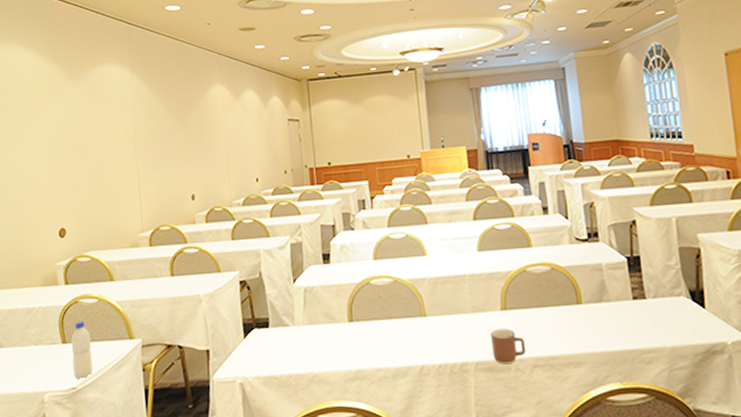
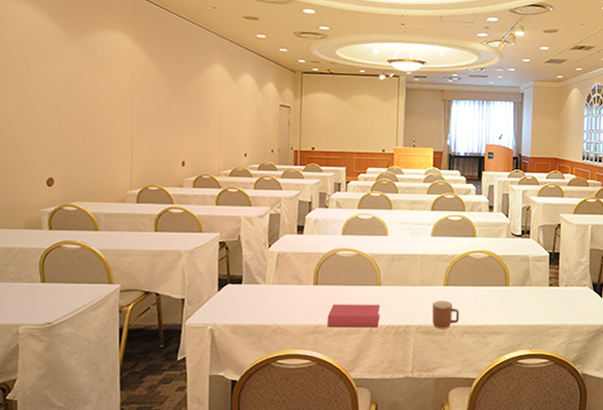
water bottle: present [71,320,93,380] -> none [50,263,71,316]
book: none [368,339,430,372] -> present [327,304,381,328]

